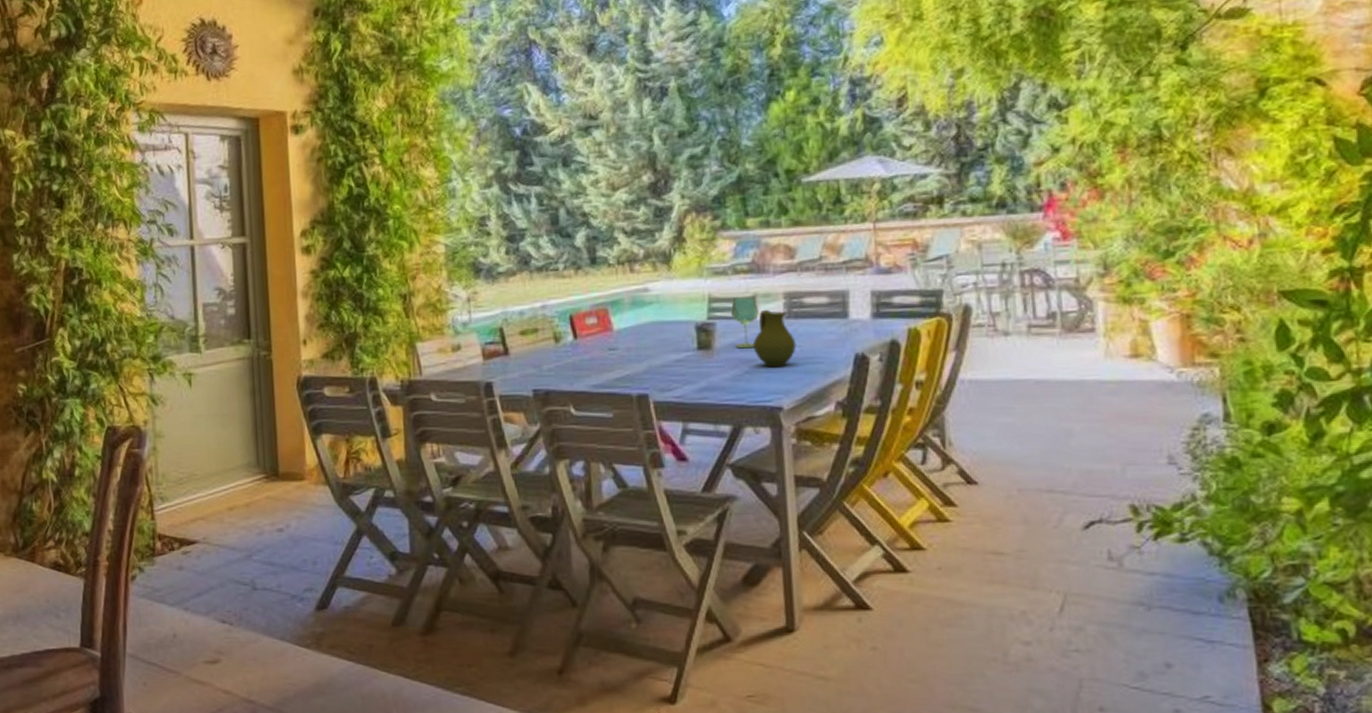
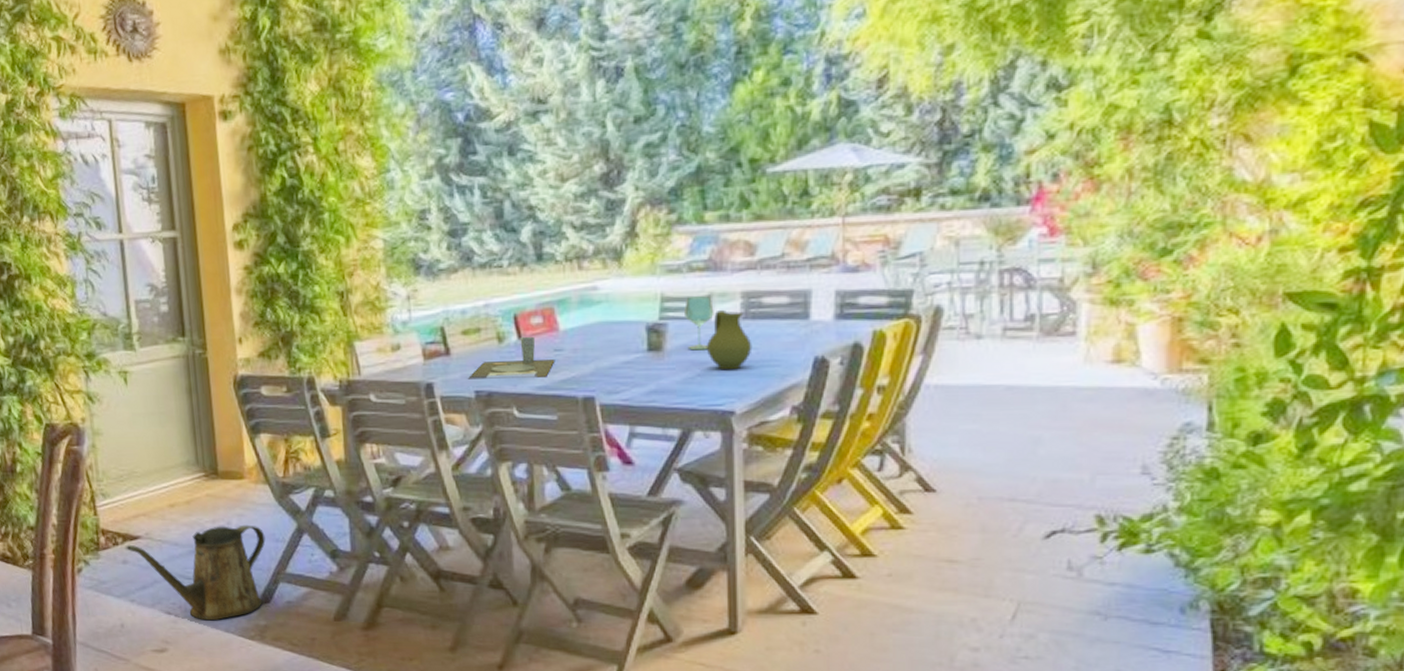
watering can: none [183,527,325,629] -> present [127,524,266,621]
place setting: none [525,336,610,378] -> present [467,336,555,379]

